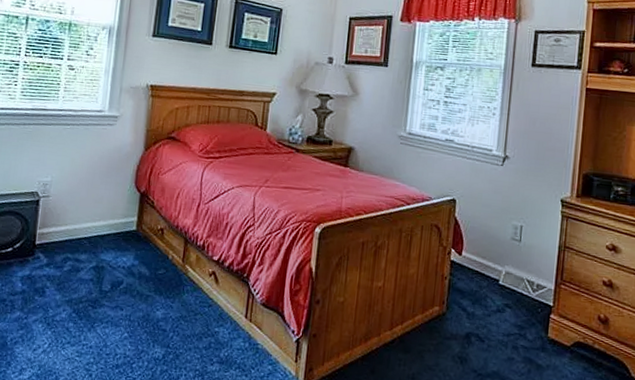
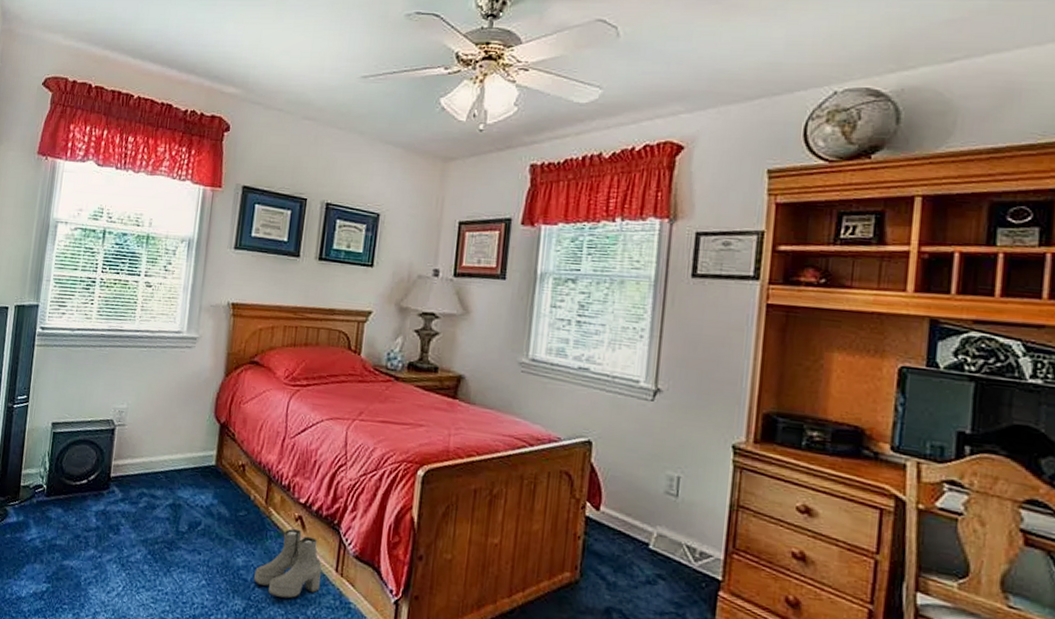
boots: none [172,282,233,344] -> present [254,528,322,599]

